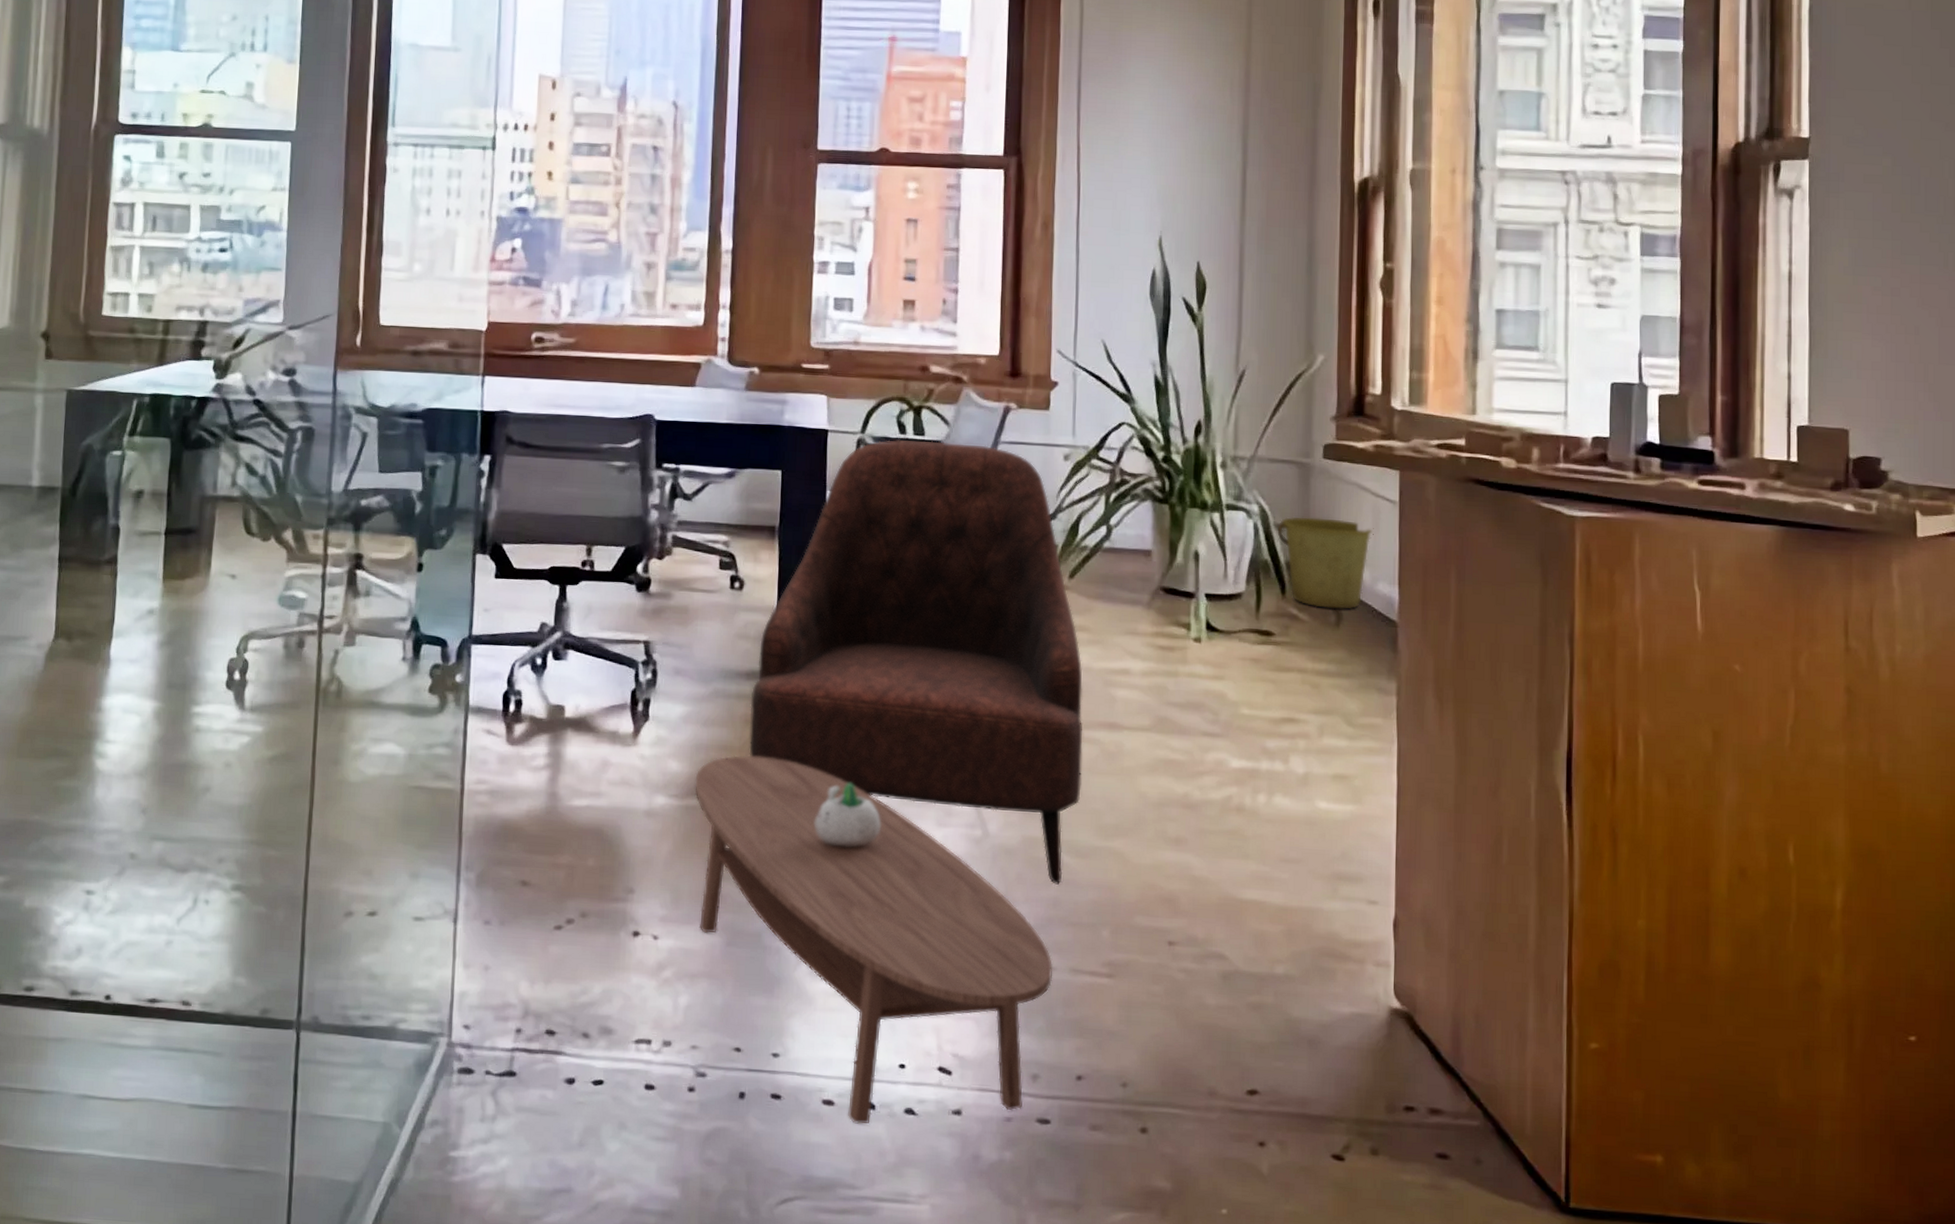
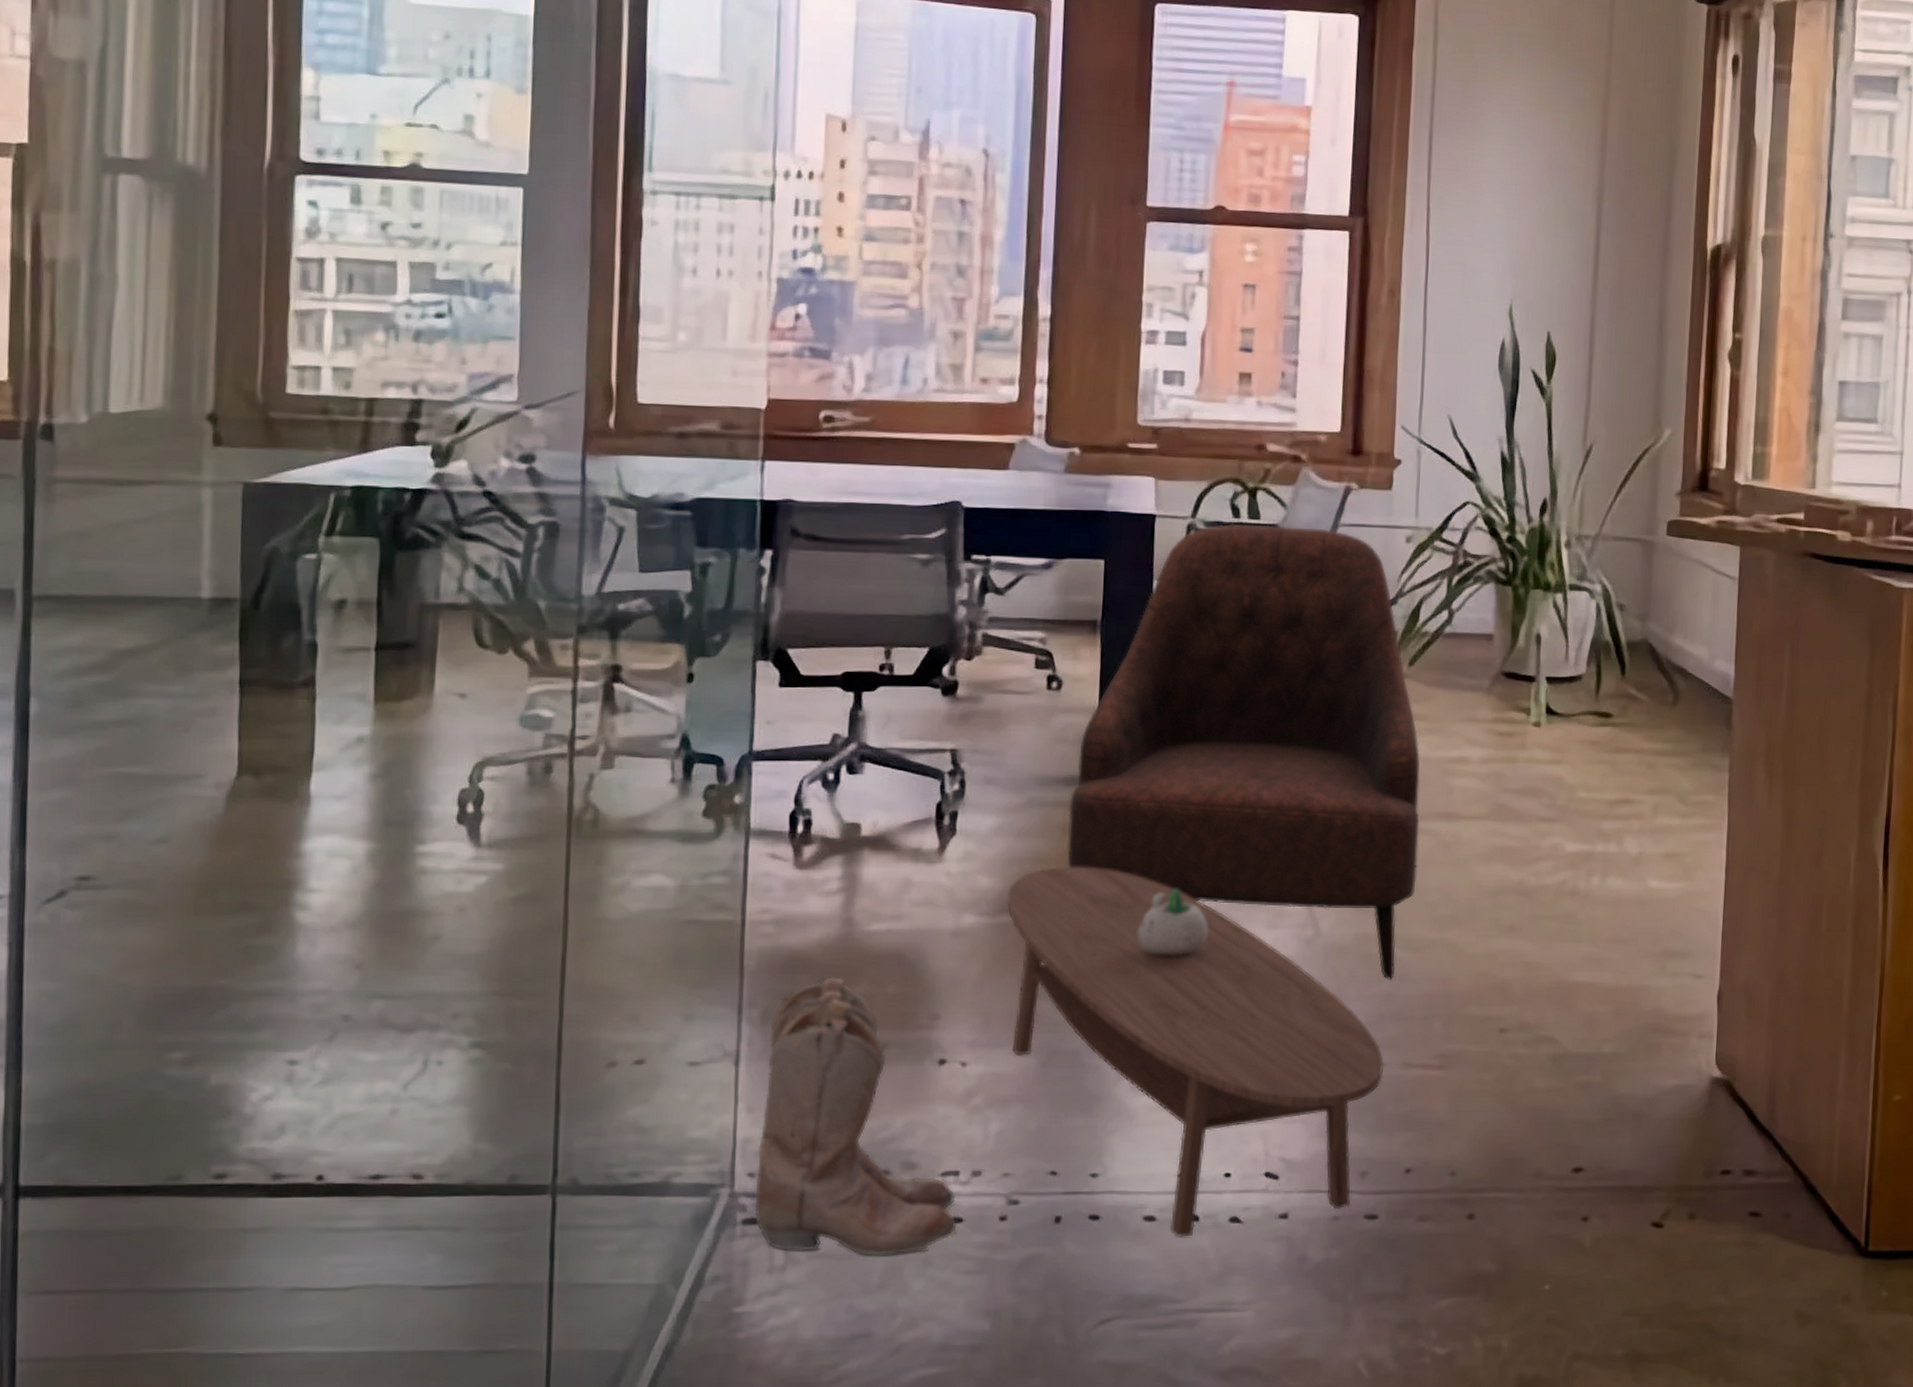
boots: none [469,847,649,1116] -> present [754,977,957,1256]
bucket: present [1277,517,1374,610] -> none [1619,596,1714,688]

